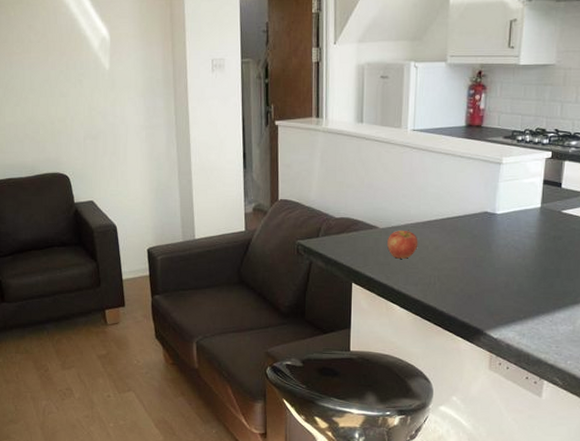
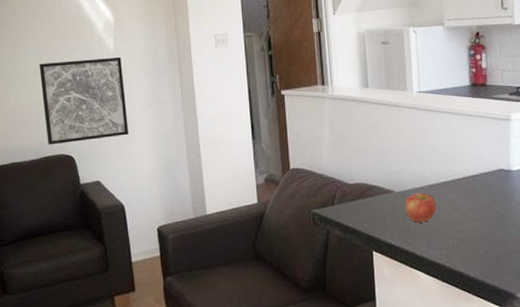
wall art: none [34,77,123,163] -> present [39,56,129,145]

